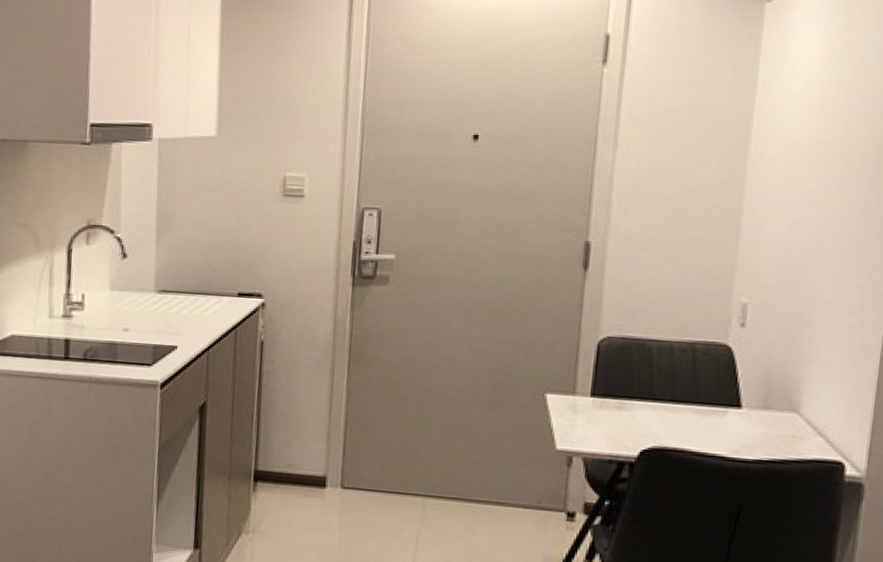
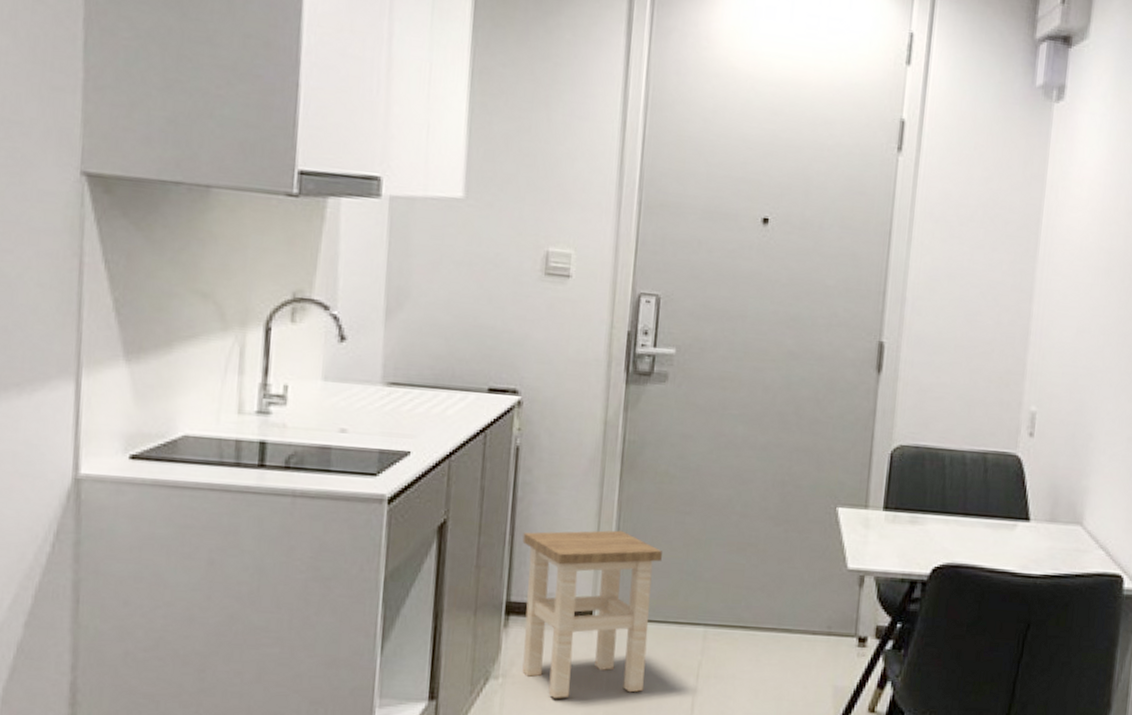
stool: none [267,412,385,553] -> present [522,530,662,698]

